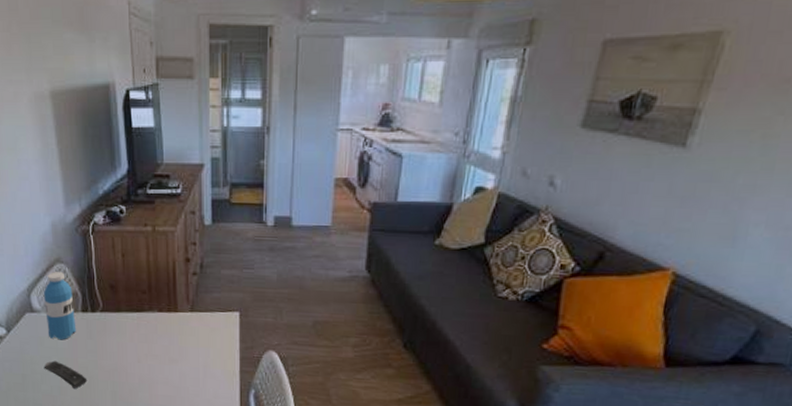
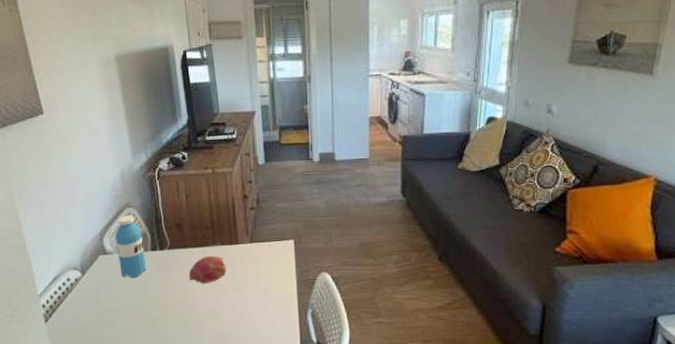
remote control: present [44,360,88,389] -> none [117,297,159,322]
fruit: none [121,322,163,352] -> present [188,255,227,283]

